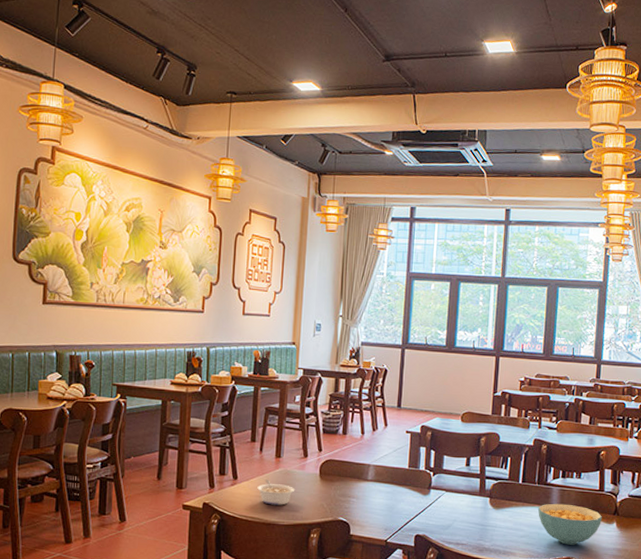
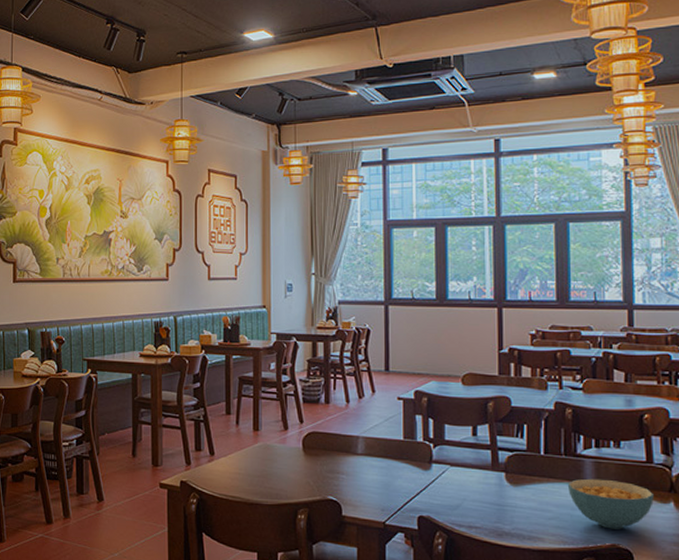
legume: present [257,479,295,505] -> none [236,455,277,483]

